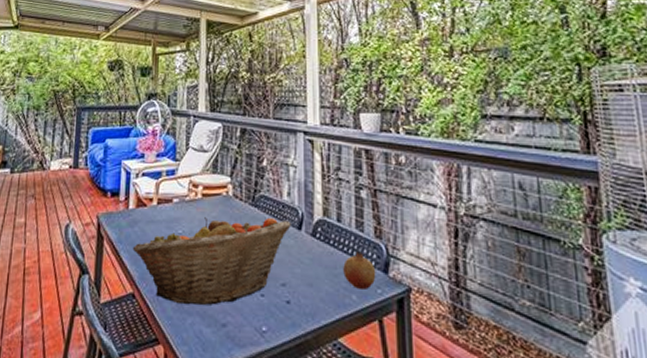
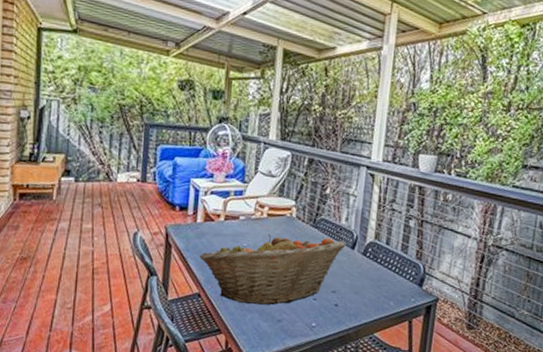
fruit: present [343,251,376,289] -> none [385,269,413,298]

